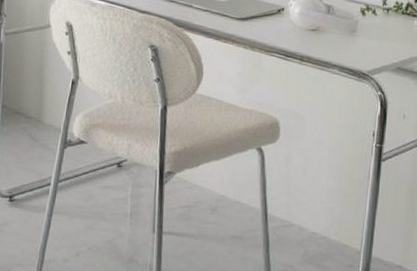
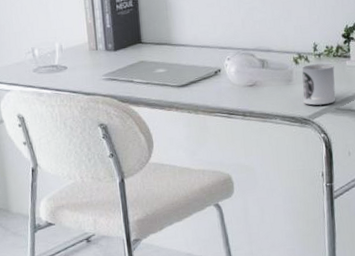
cup: none [365,18,401,62] -> present [302,63,336,106]

